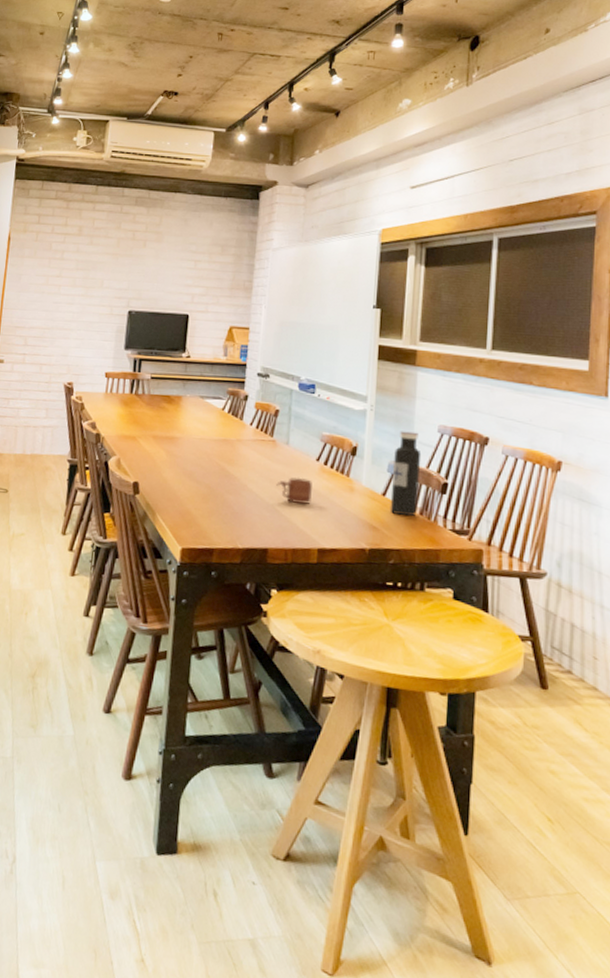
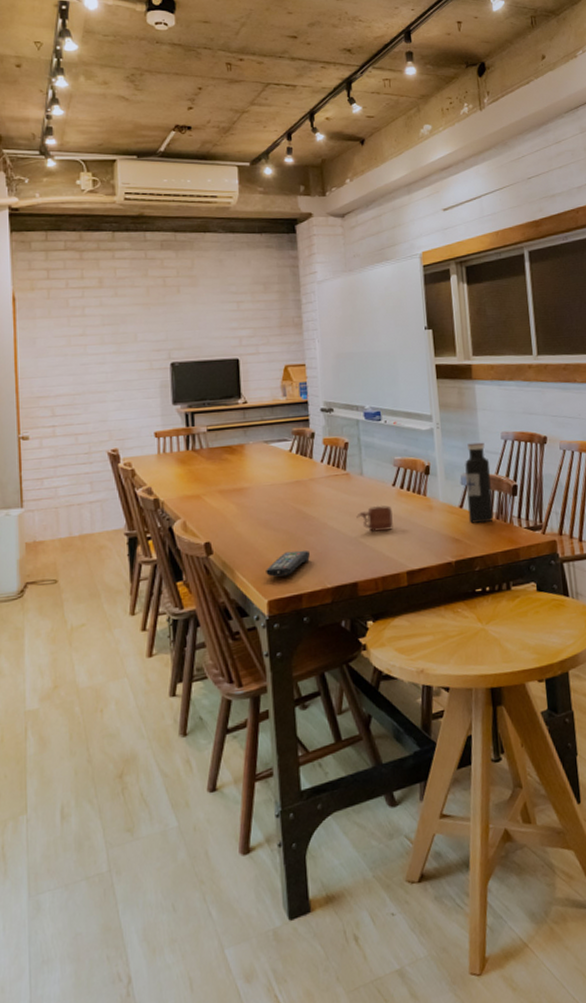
remote control: none [183,505,227,528] -> present [266,550,310,577]

